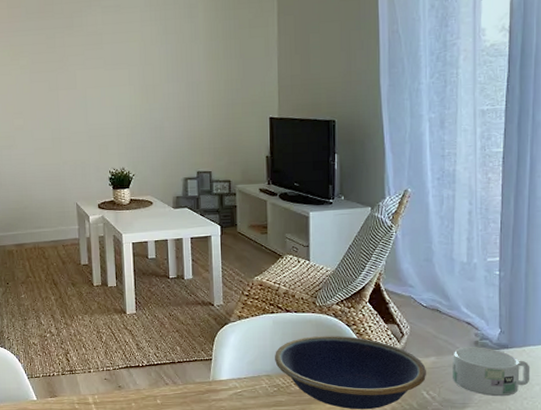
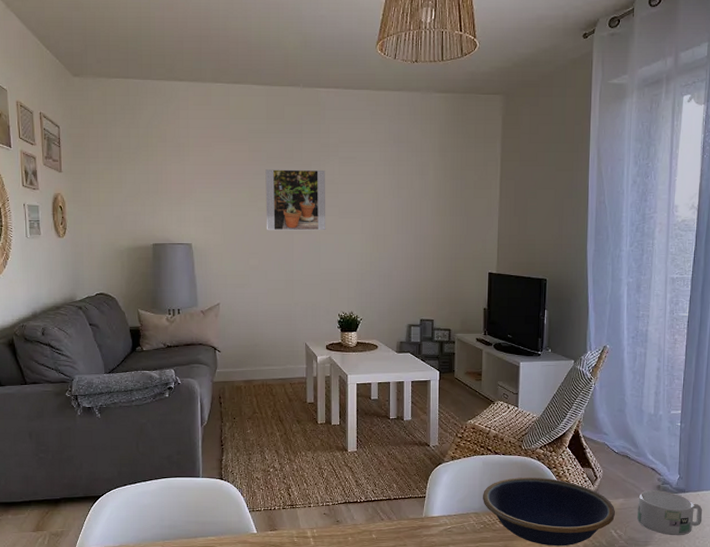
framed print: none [25,21,92,89] -> present [265,169,326,231]

